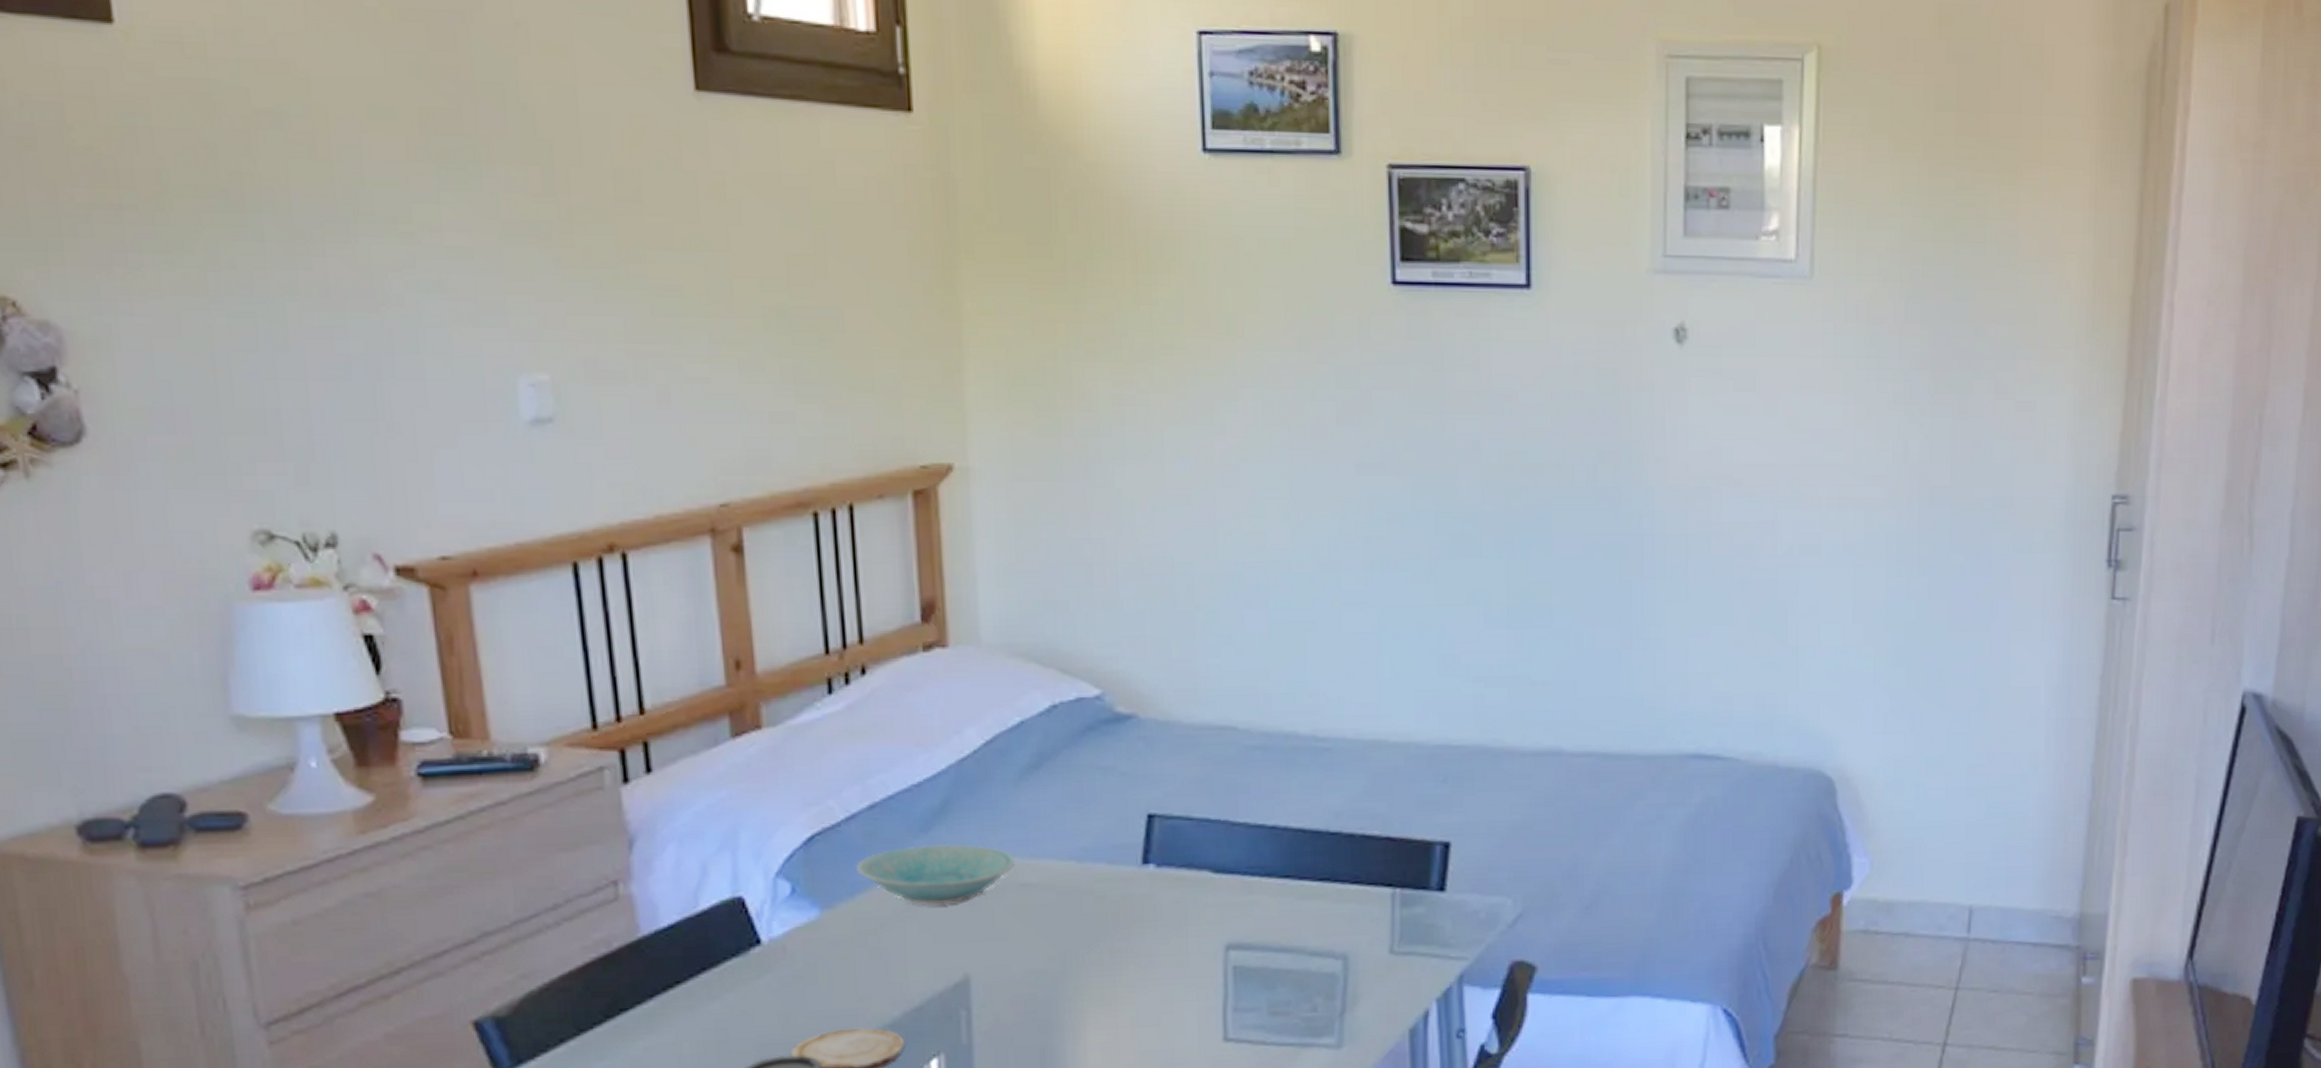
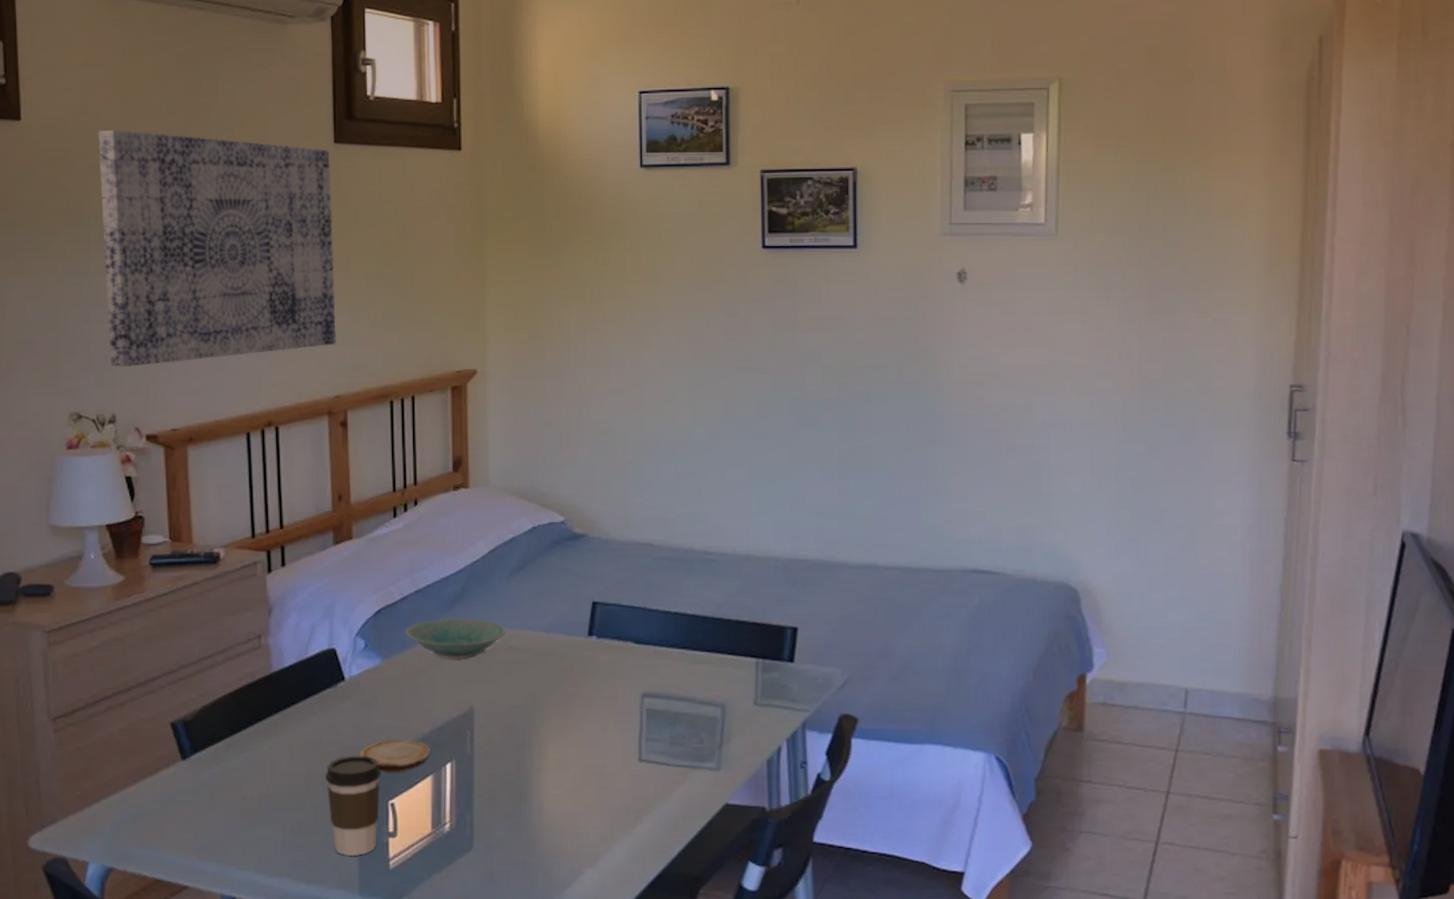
wall art: none [263,47,717,454] -> present [98,129,336,367]

